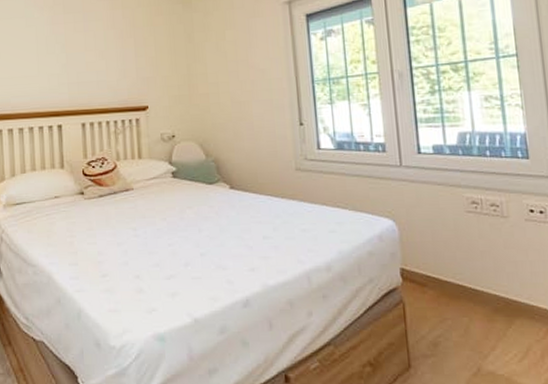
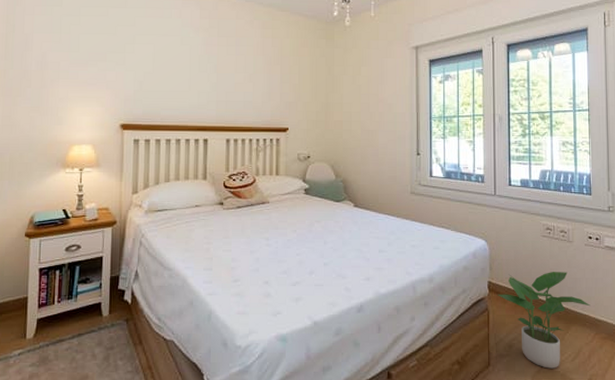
potted plant: none [414,254,539,371] -> present [497,272,590,369]

